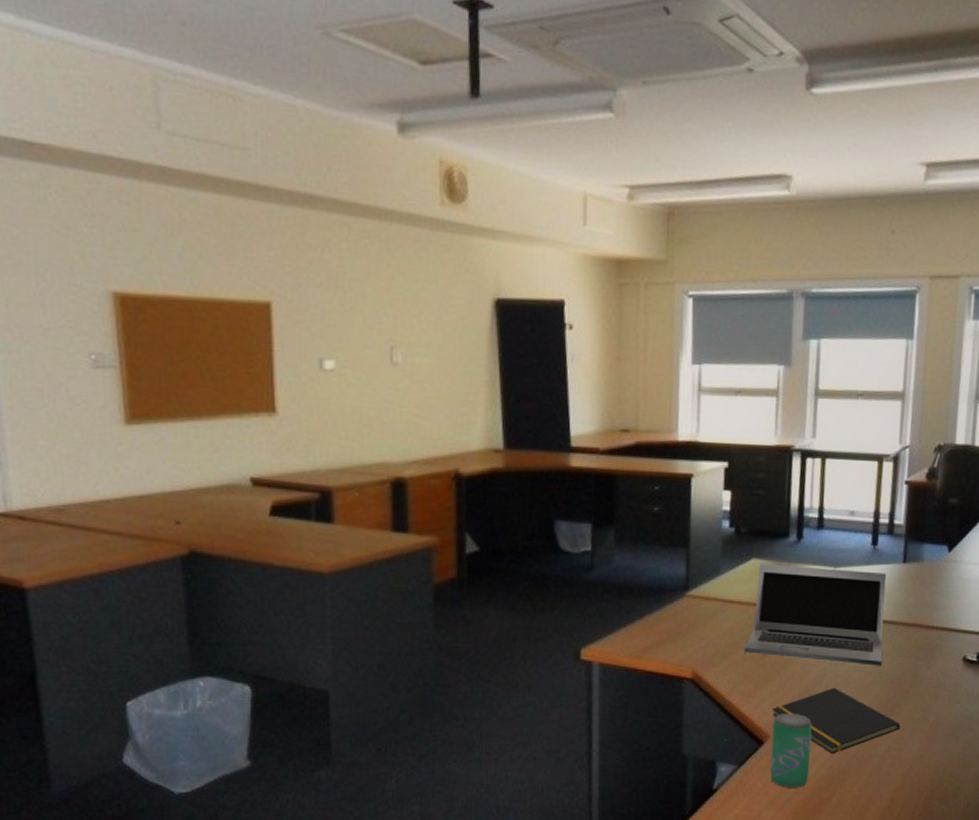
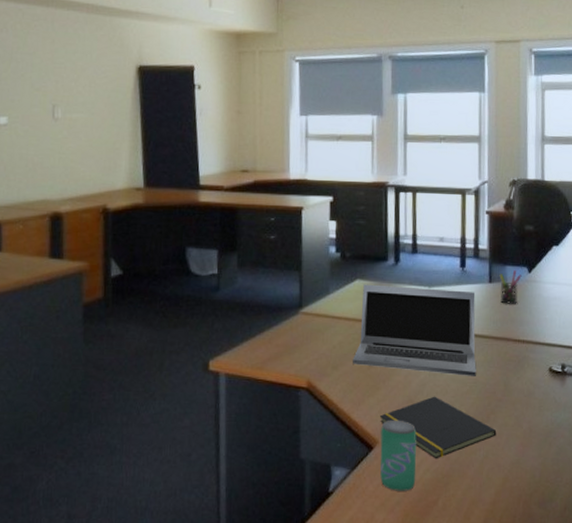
pen holder: none [914,549,941,587] -> present [499,270,522,304]

